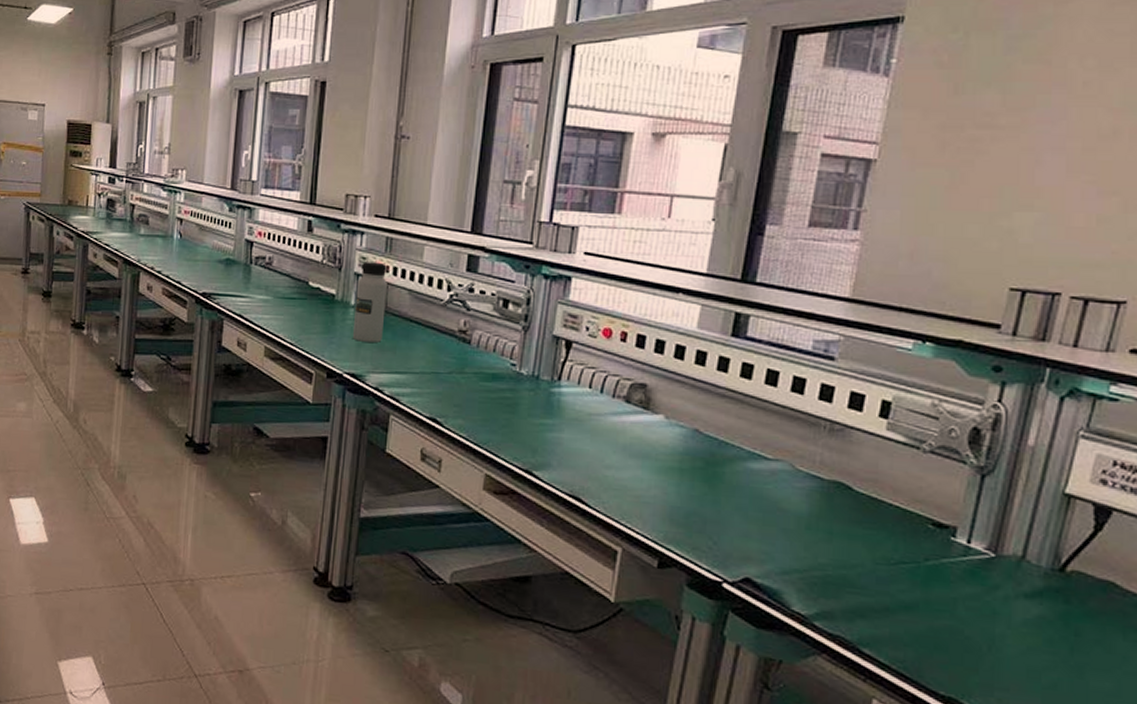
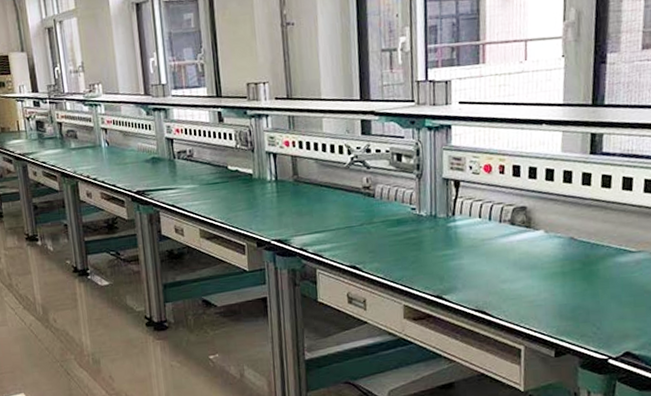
water bottle: present [352,262,387,342] -> none [269,139,300,211]

